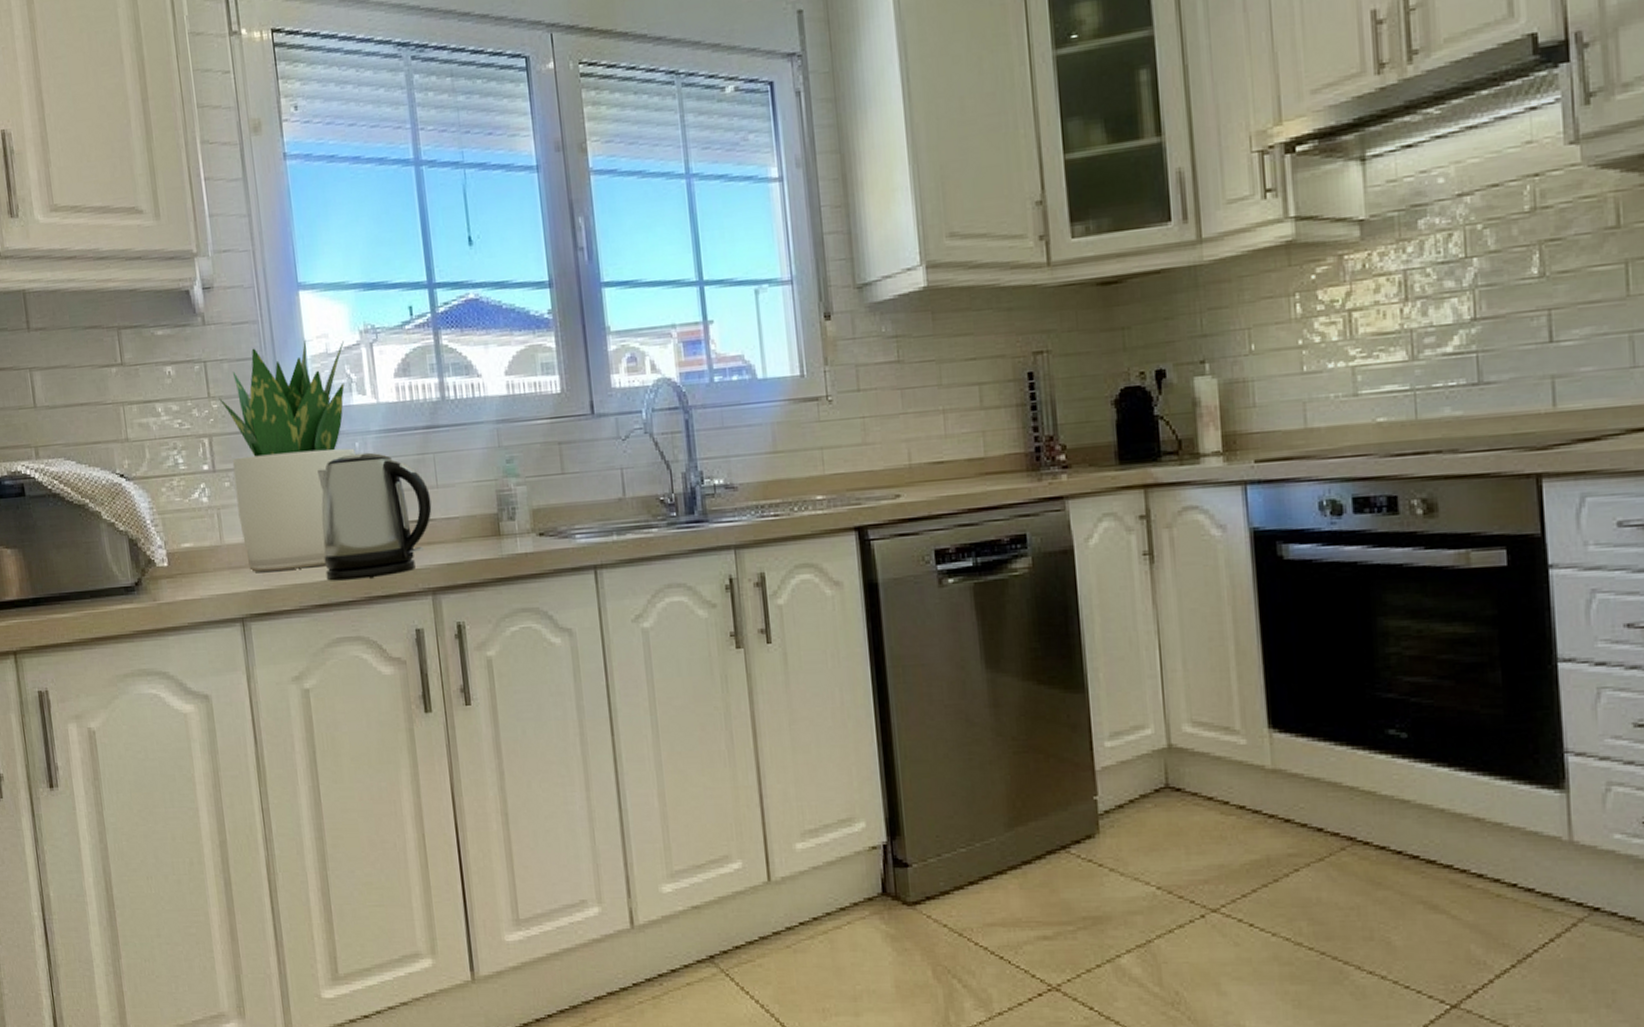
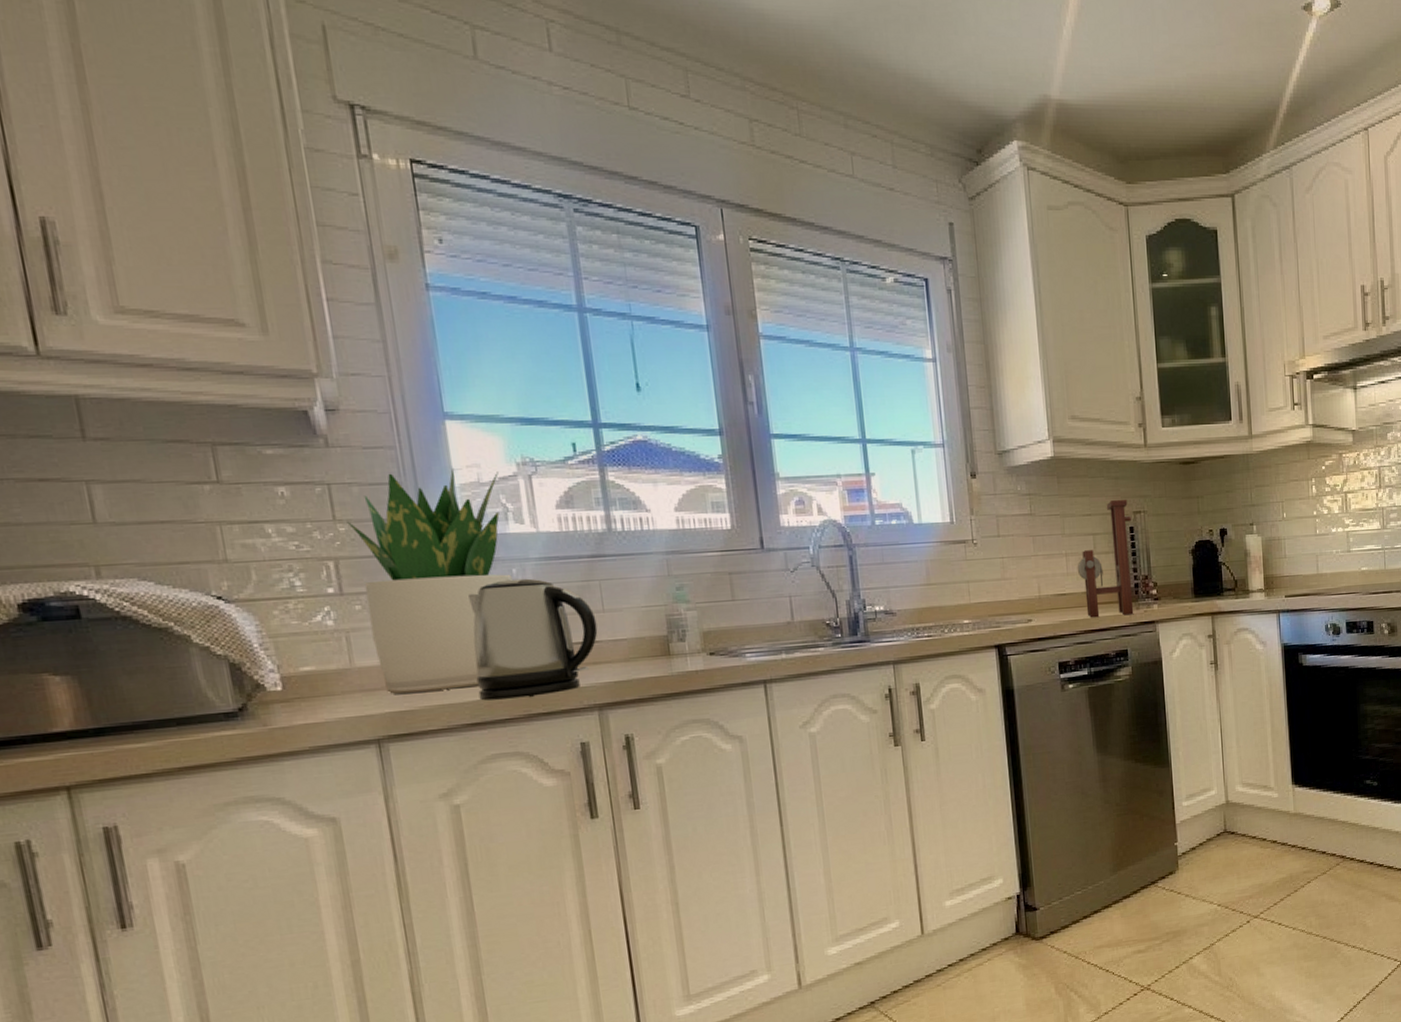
paper towel holder: none [958,335,1035,493] -> present [1077,499,1134,618]

